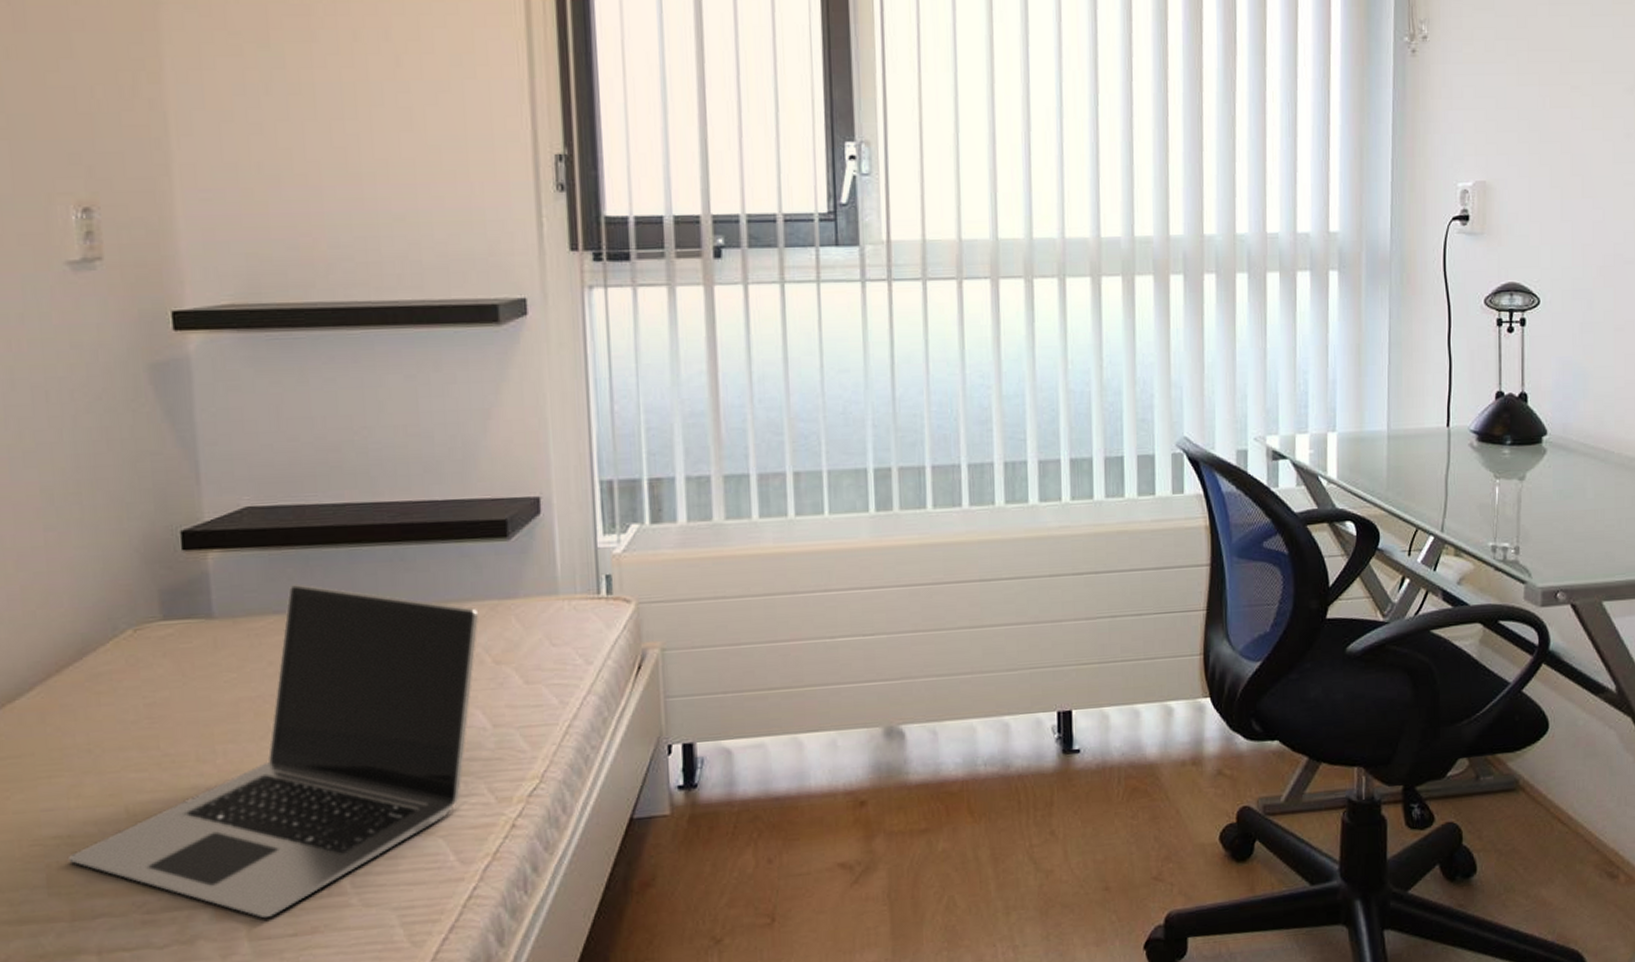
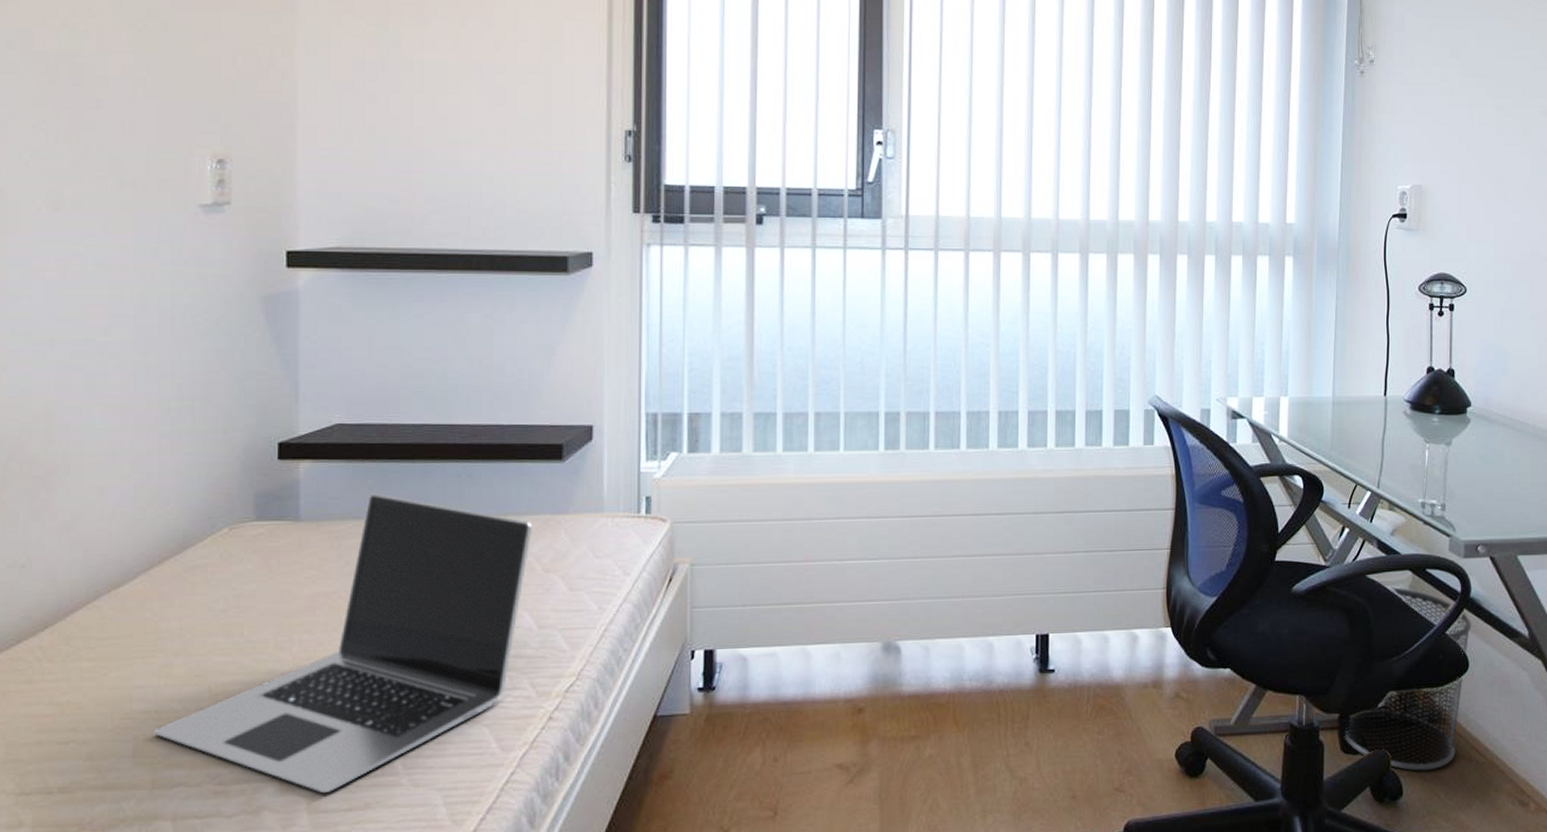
waste bin: none [1408,642,1552,845] -> present [1343,587,1472,771]

